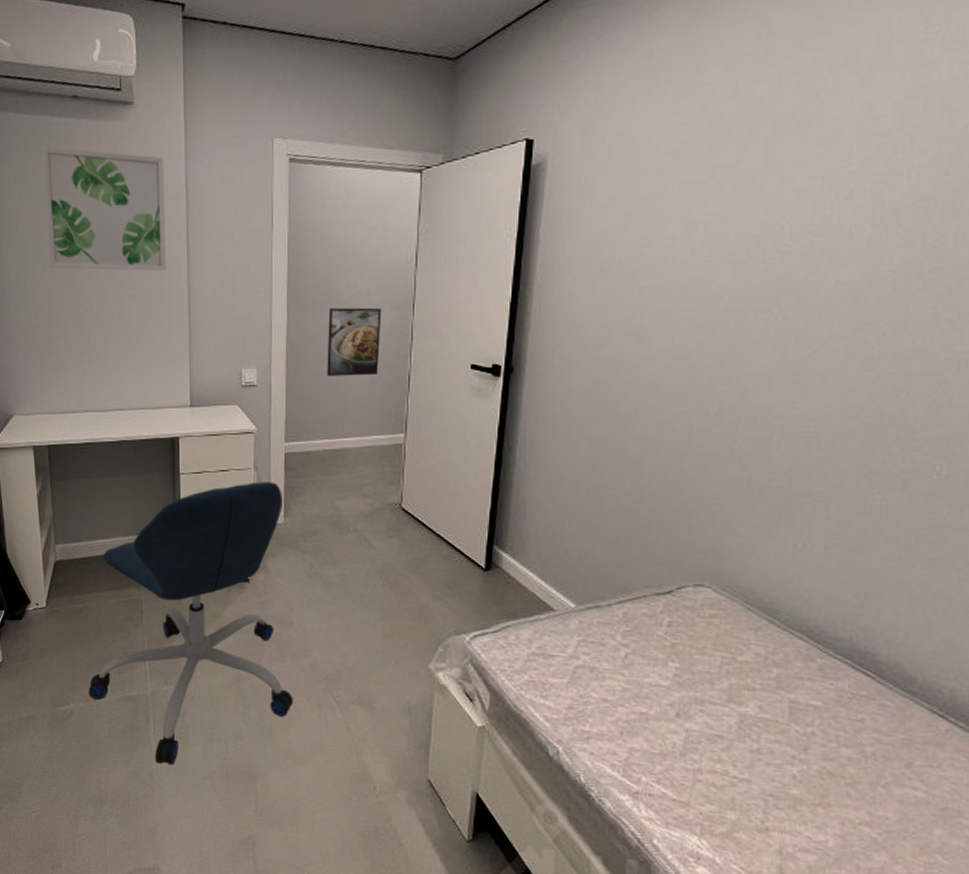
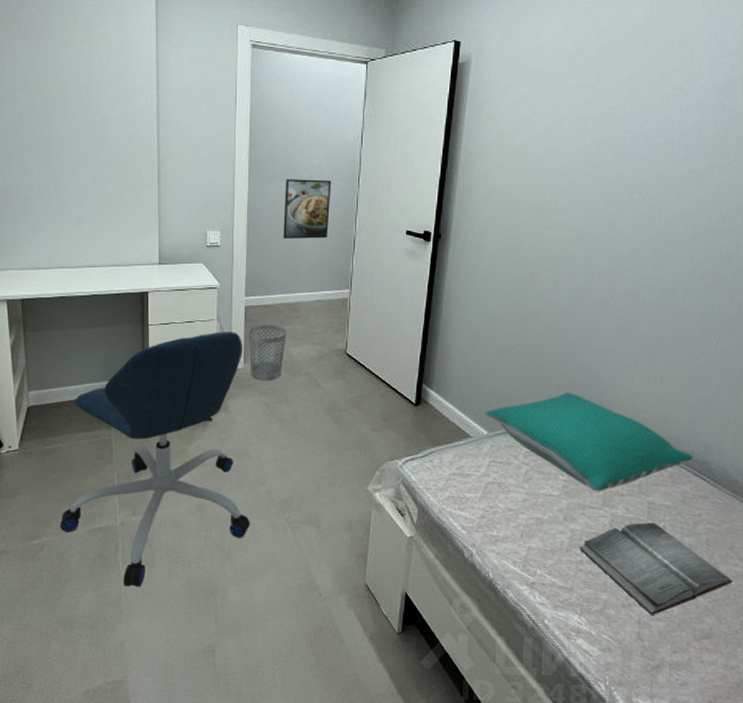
wall art: present [42,146,166,271] -> none [17,18,137,140]
wastebasket: none [289,473,332,538] -> present [248,324,287,381]
pillow: none [570,559,851,685] -> present [484,392,693,492]
hardback book: none [697,725,913,845] -> present [579,522,733,615]

